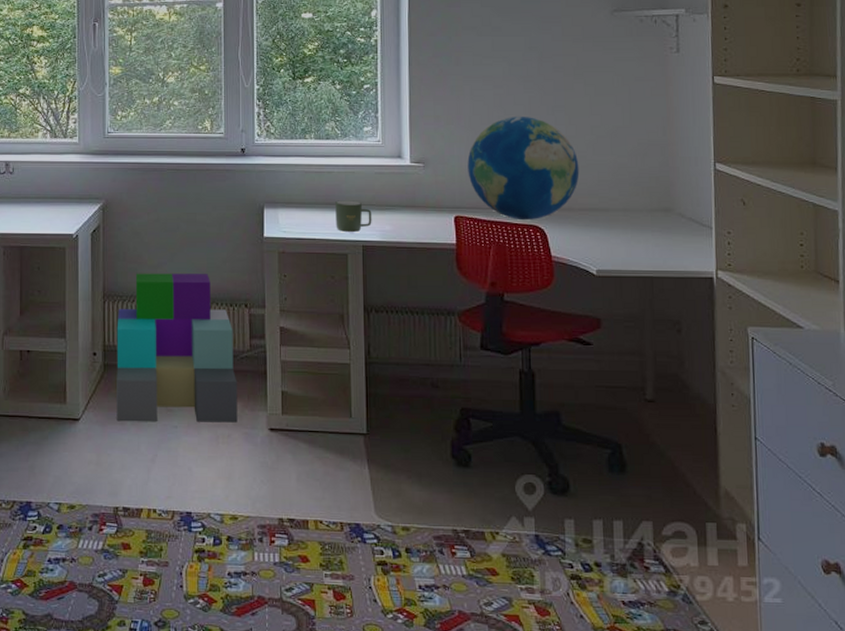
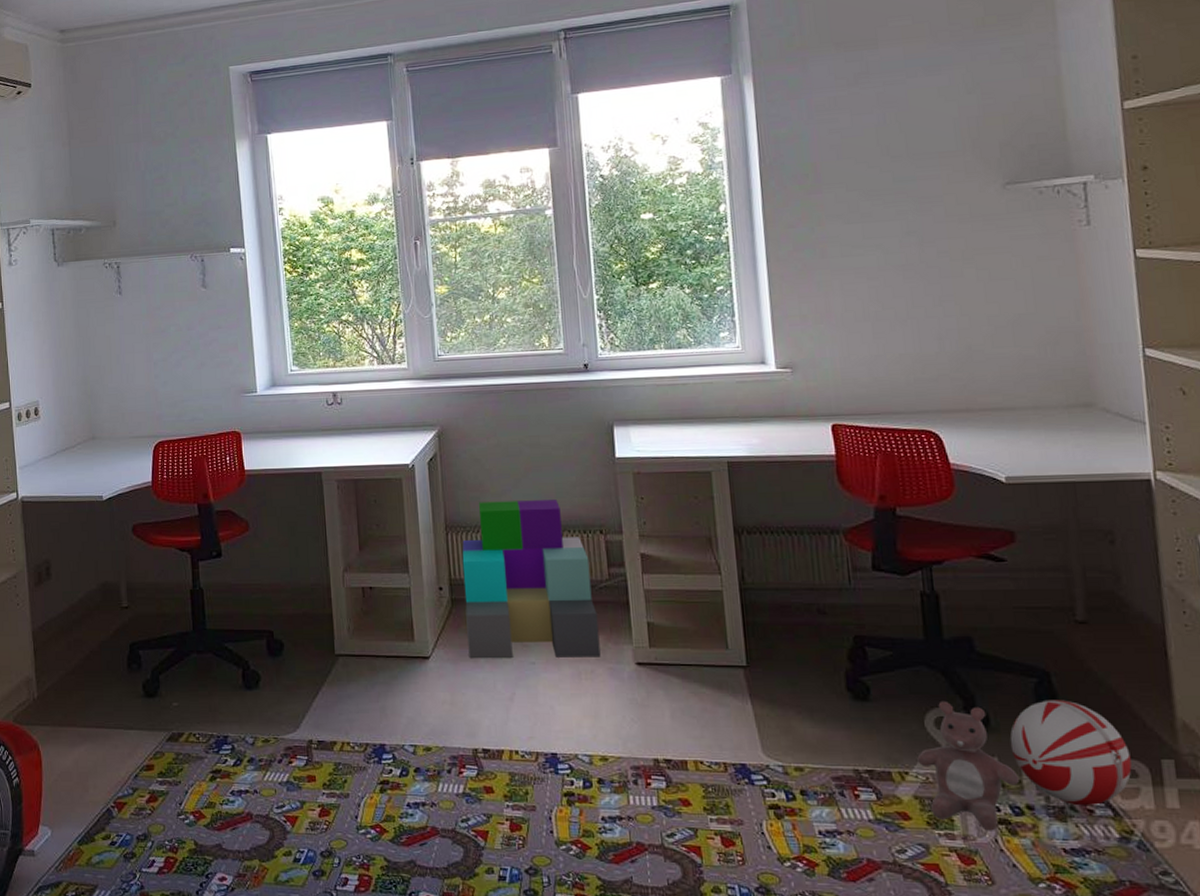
mug: present [335,200,372,233] -> none [693,413,737,449]
globe: present [467,117,580,220] -> none [842,309,977,425]
stuffed animal: none [507,468,590,586] -> present [917,700,1019,831]
ball: none [585,469,682,563] -> present [1009,700,1132,805]

